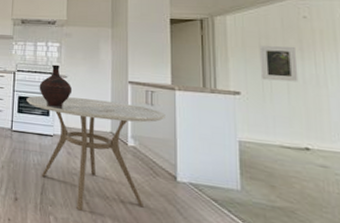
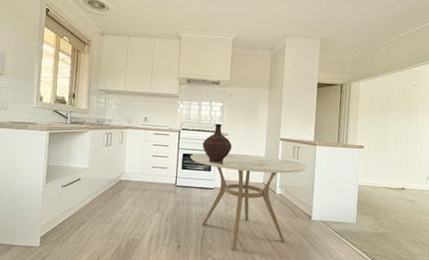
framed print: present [259,46,299,82] -> none [380,108,405,138]

